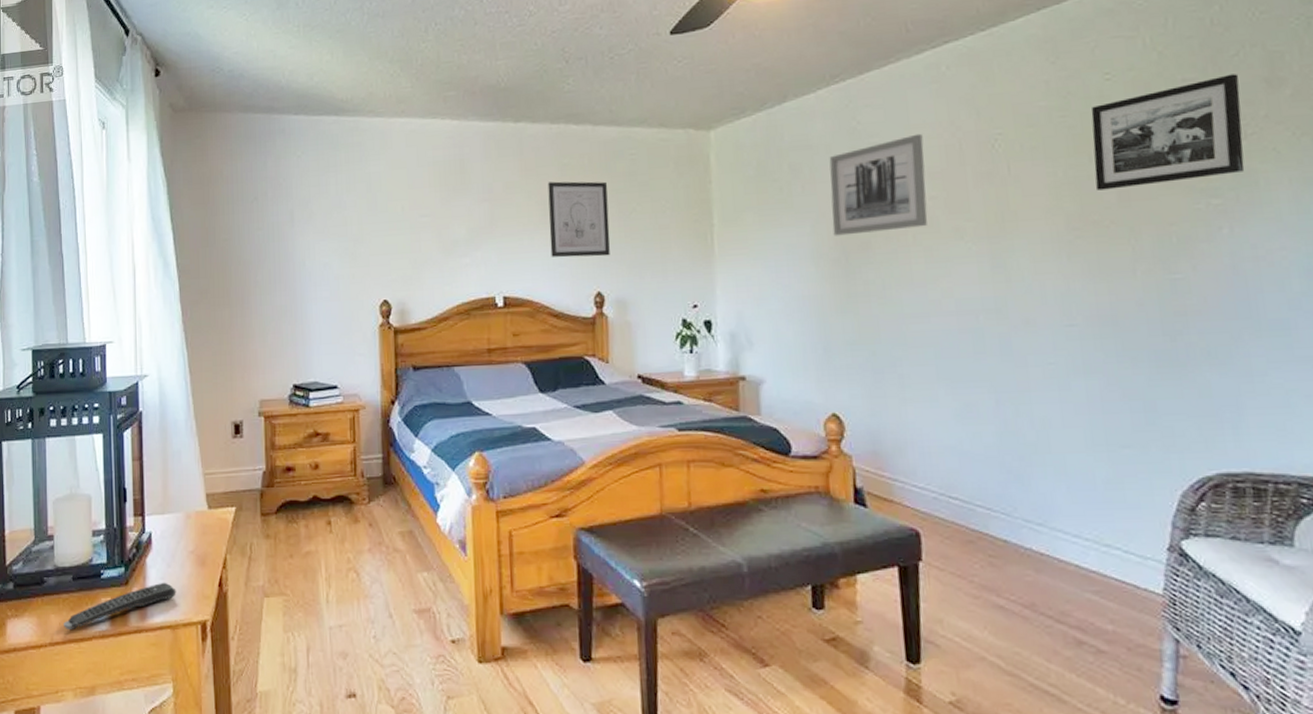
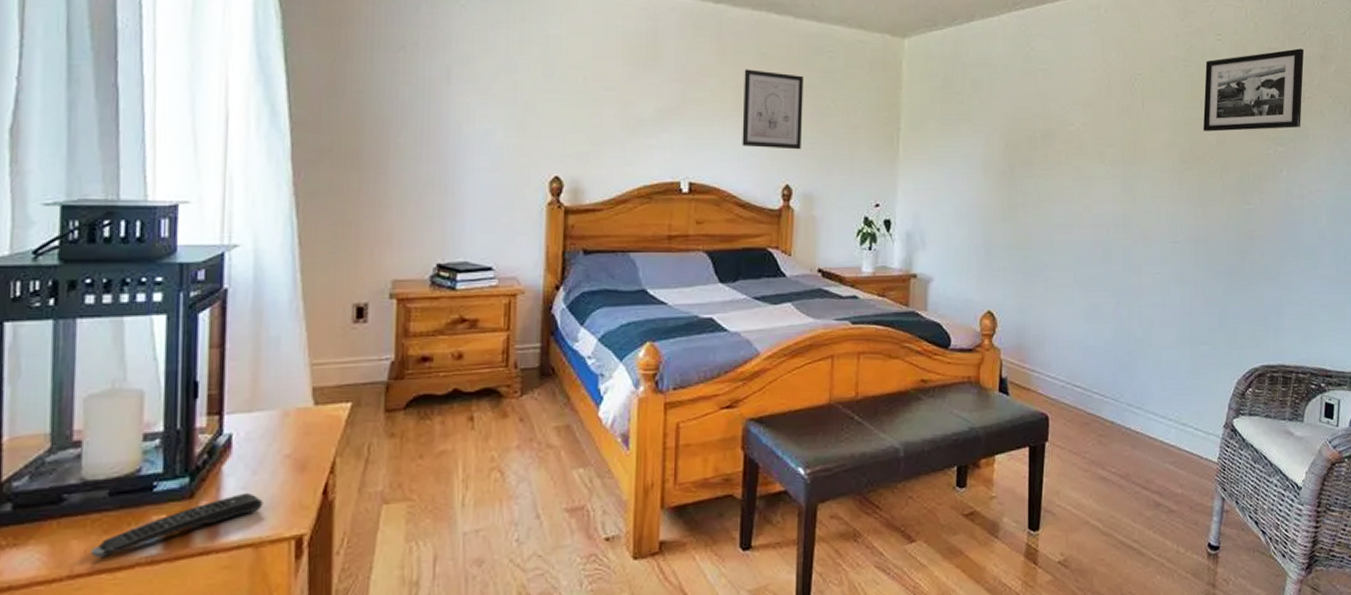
wall art: present [829,133,928,236] -> none [1002,65,1081,150]

